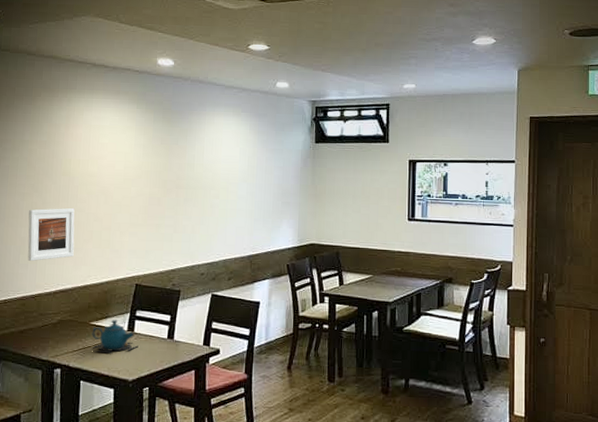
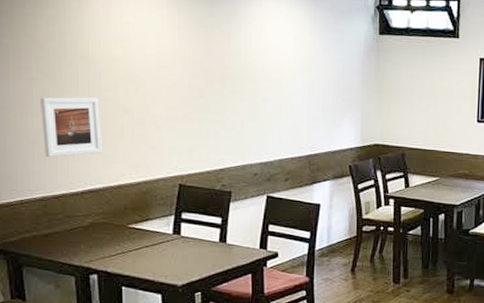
teapot: present [92,319,139,354] -> none [131,222,187,258]

